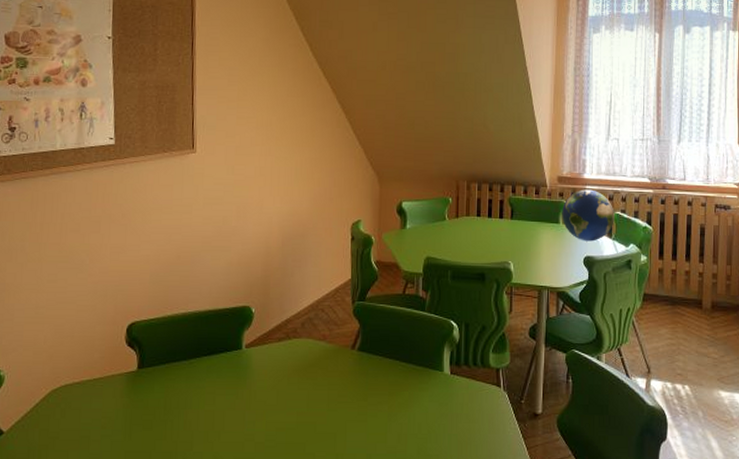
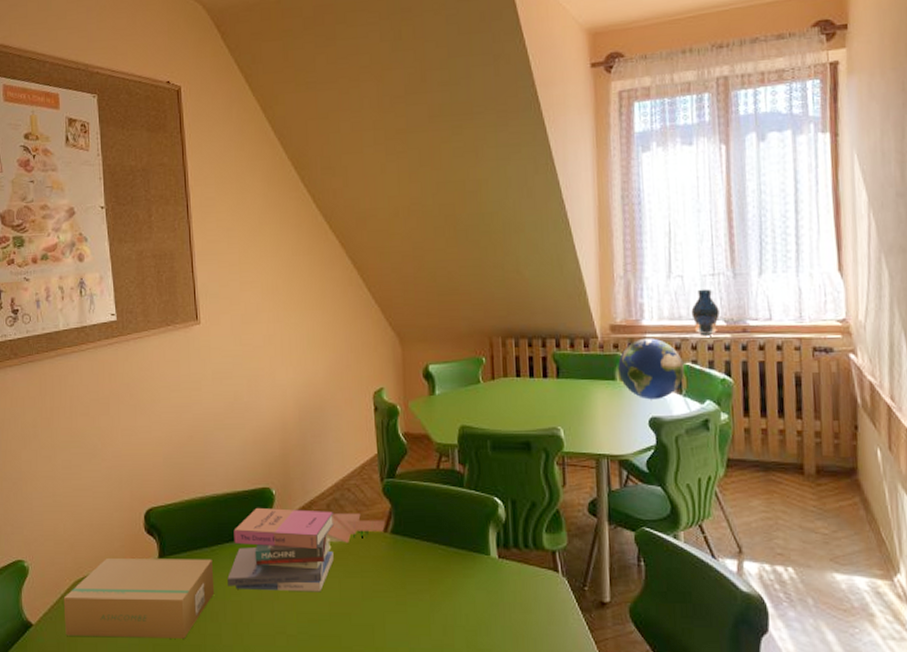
box: none [37,369,190,446] -> present [63,559,215,639]
books: none [203,324,308,403] -> present [227,507,335,592]
papers: none [298,331,354,358] -> present [326,513,386,543]
vase: none [623,151,645,190] -> present [691,289,720,336]

